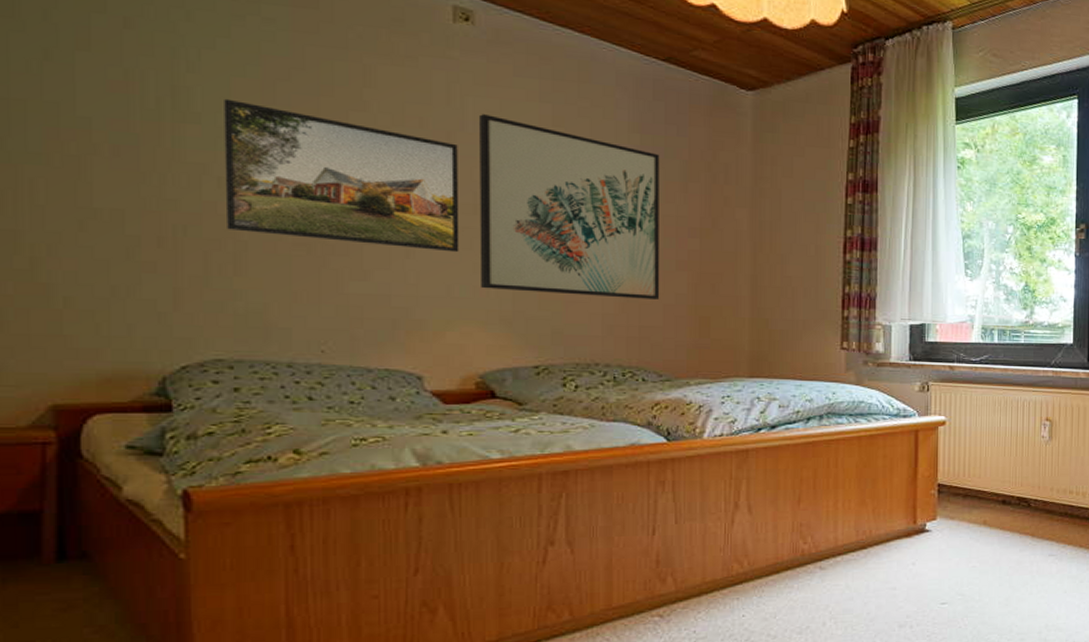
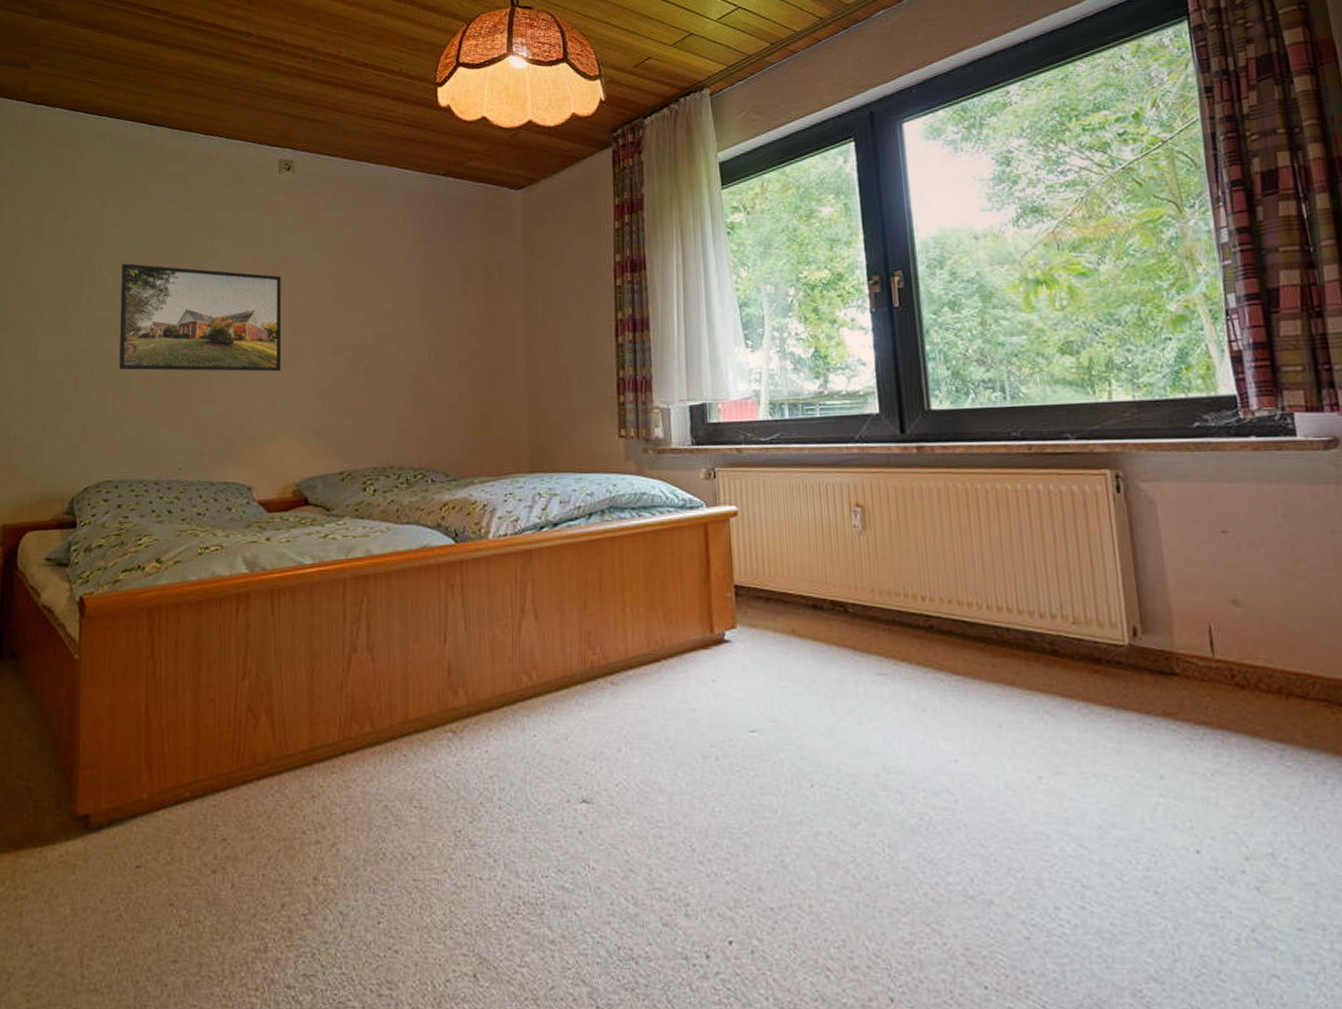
wall art: present [479,114,660,300] -> none [296,246,445,403]

